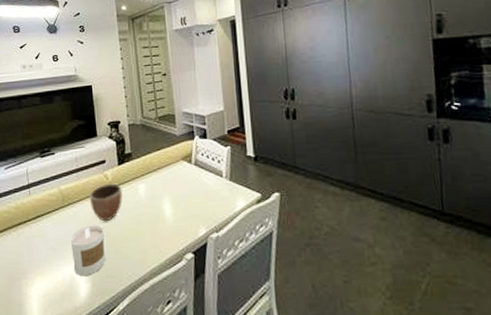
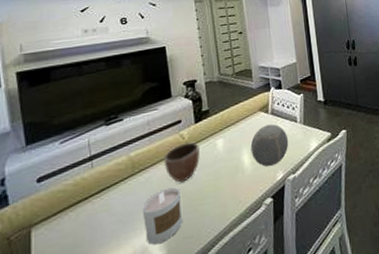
decorative orb: none [172,175,213,221] -> present [250,124,289,167]

